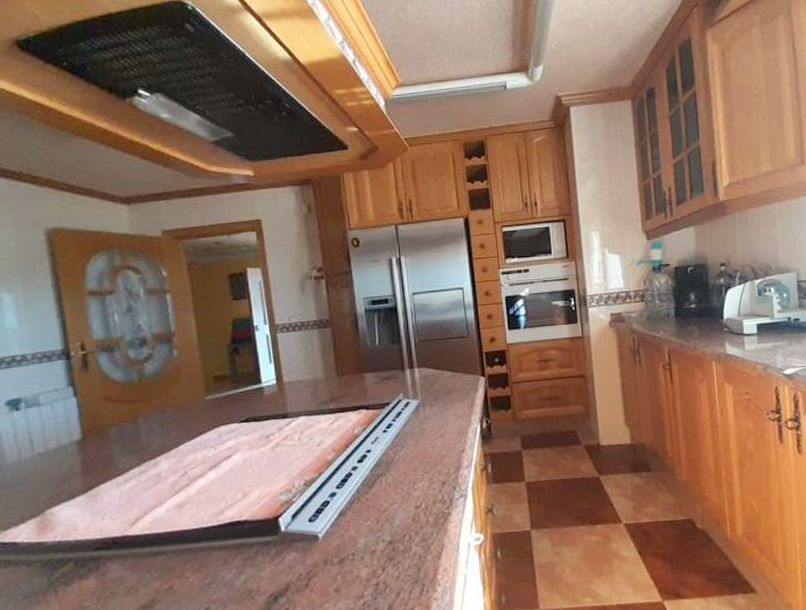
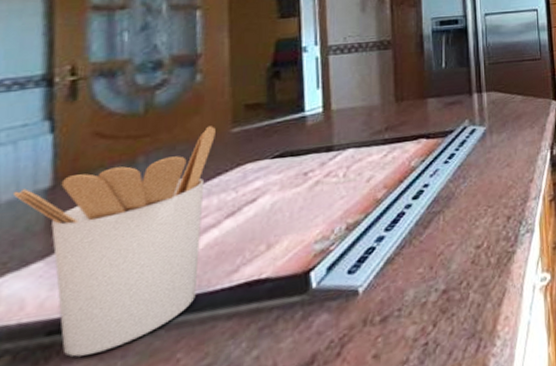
utensil holder: none [56,394,194,568] -> present [12,126,216,357]

